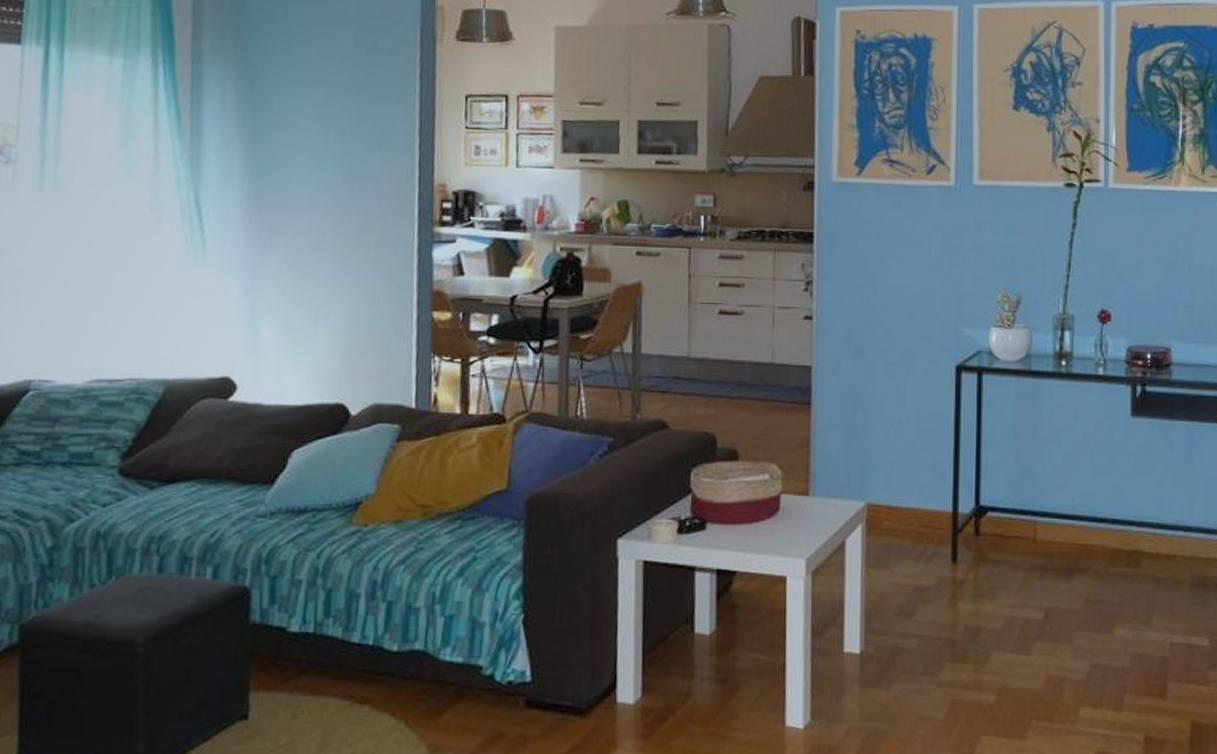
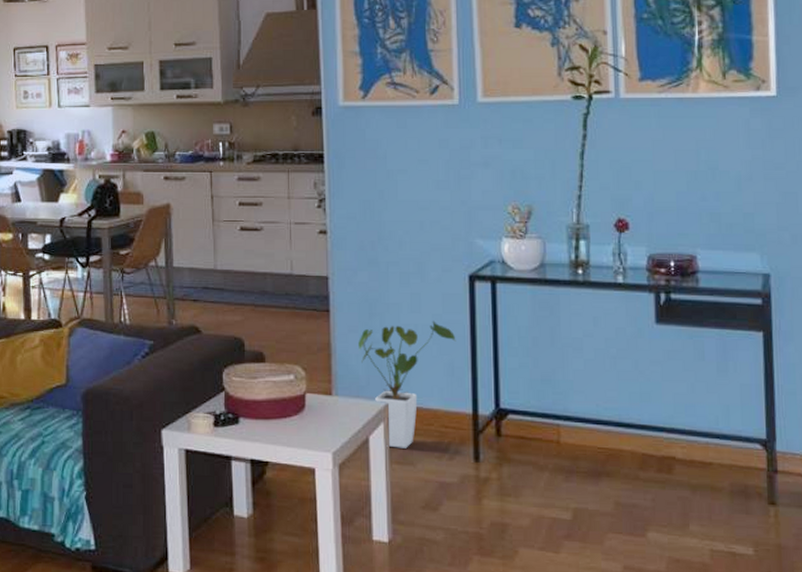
house plant: none [840,413,940,551] -> present [359,320,456,449]

